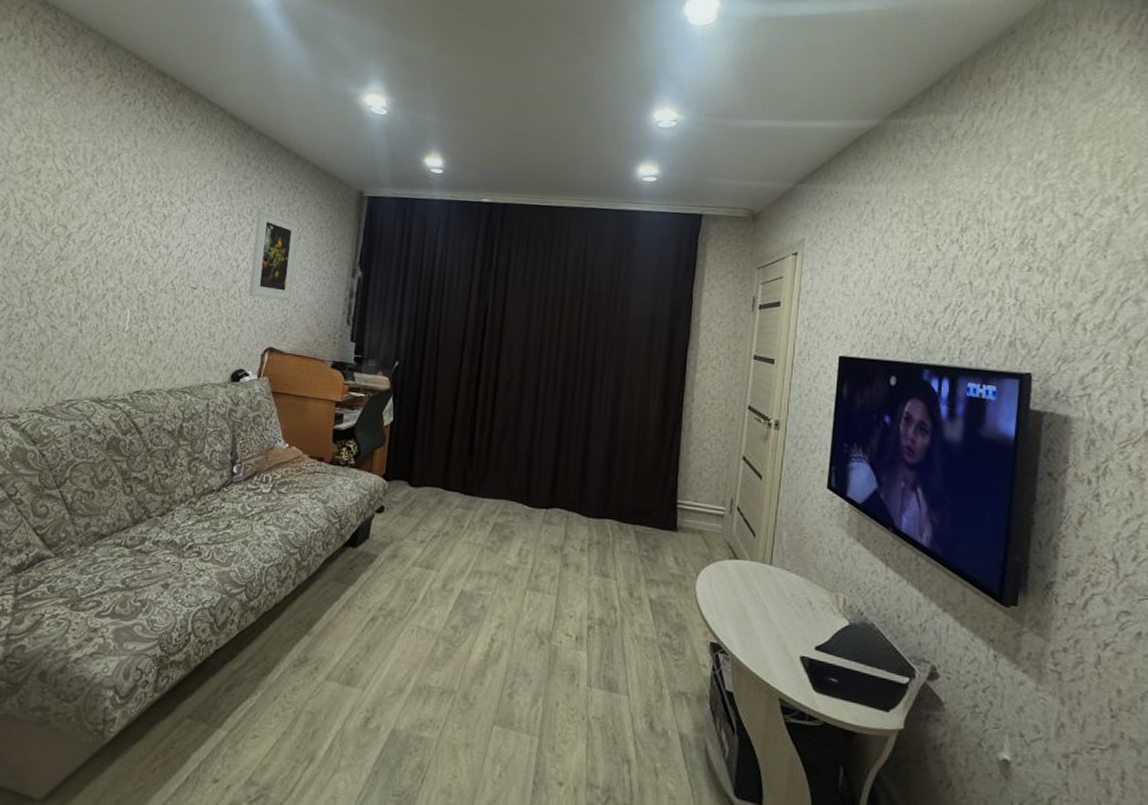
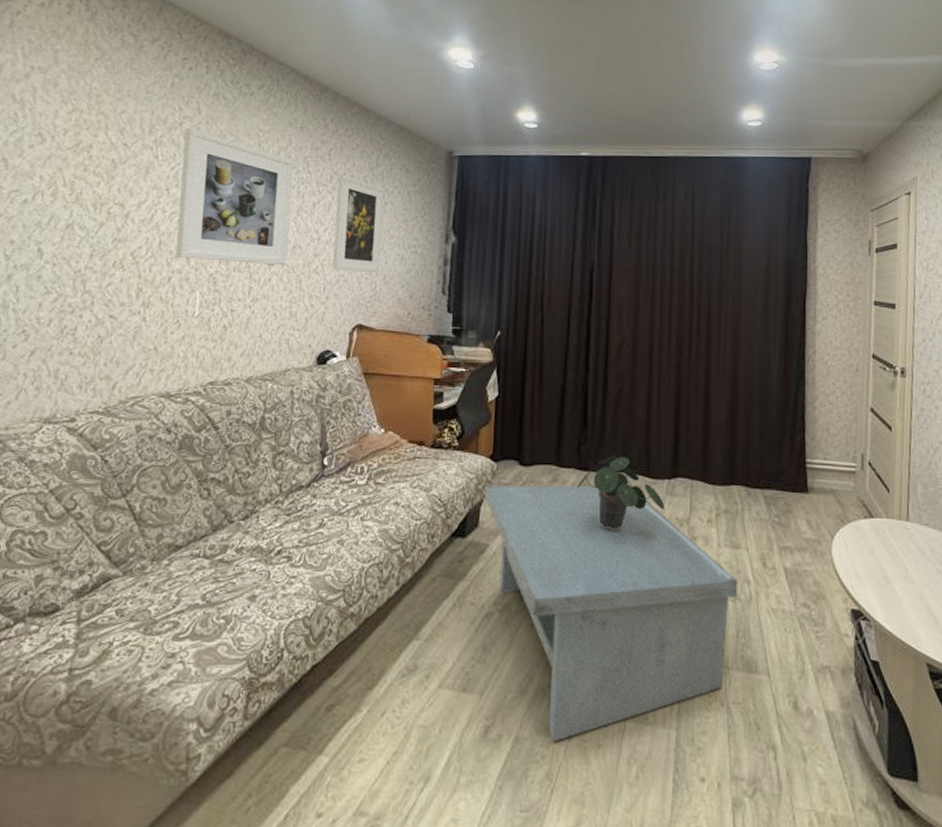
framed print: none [110,158,219,290] -> present [175,127,294,266]
coffee table: none [375,502,605,737] -> present [483,485,738,742]
potted plant: none [460,482,542,551] -> present [576,454,665,529]

